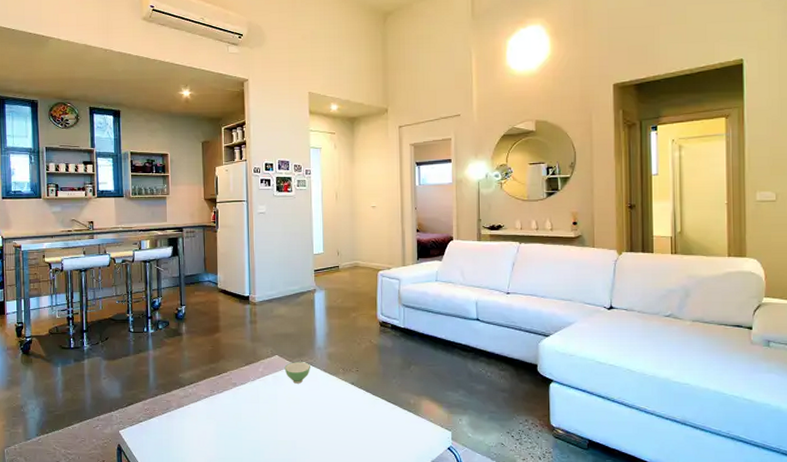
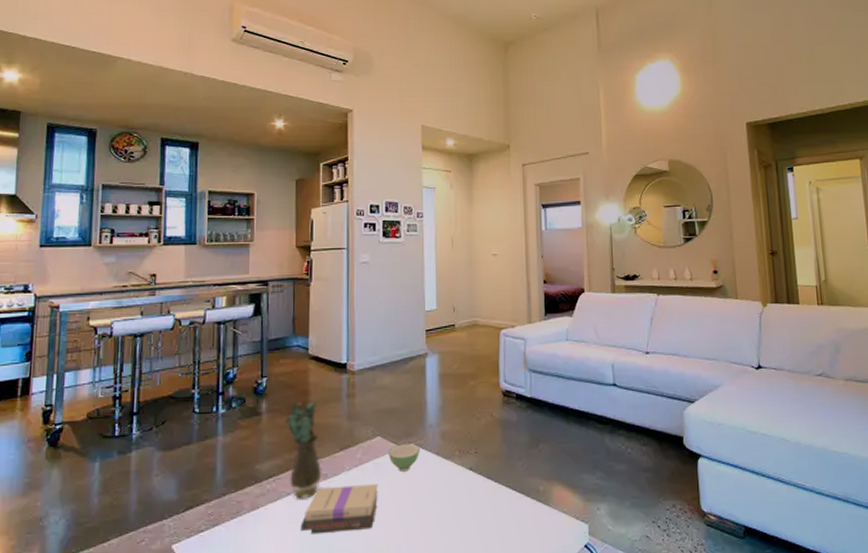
vase: none [201,324,232,401] -> present [285,399,322,499]
books: none [216,392,277,428] -> present [300,484,378,535]

